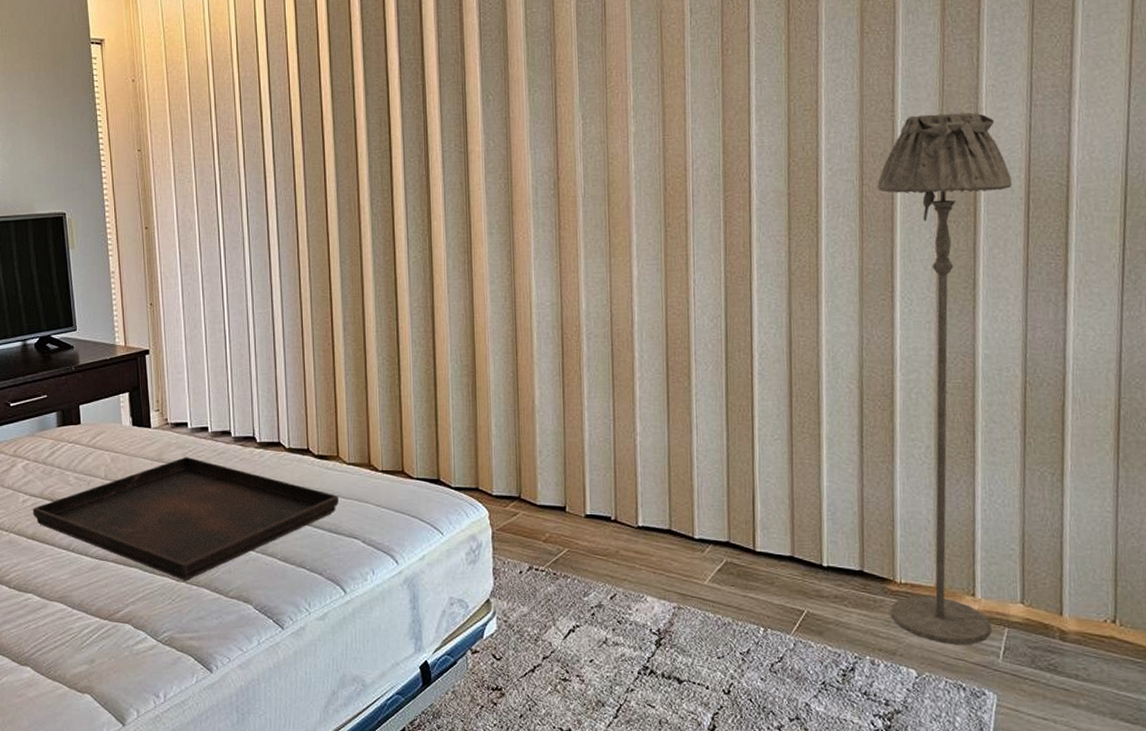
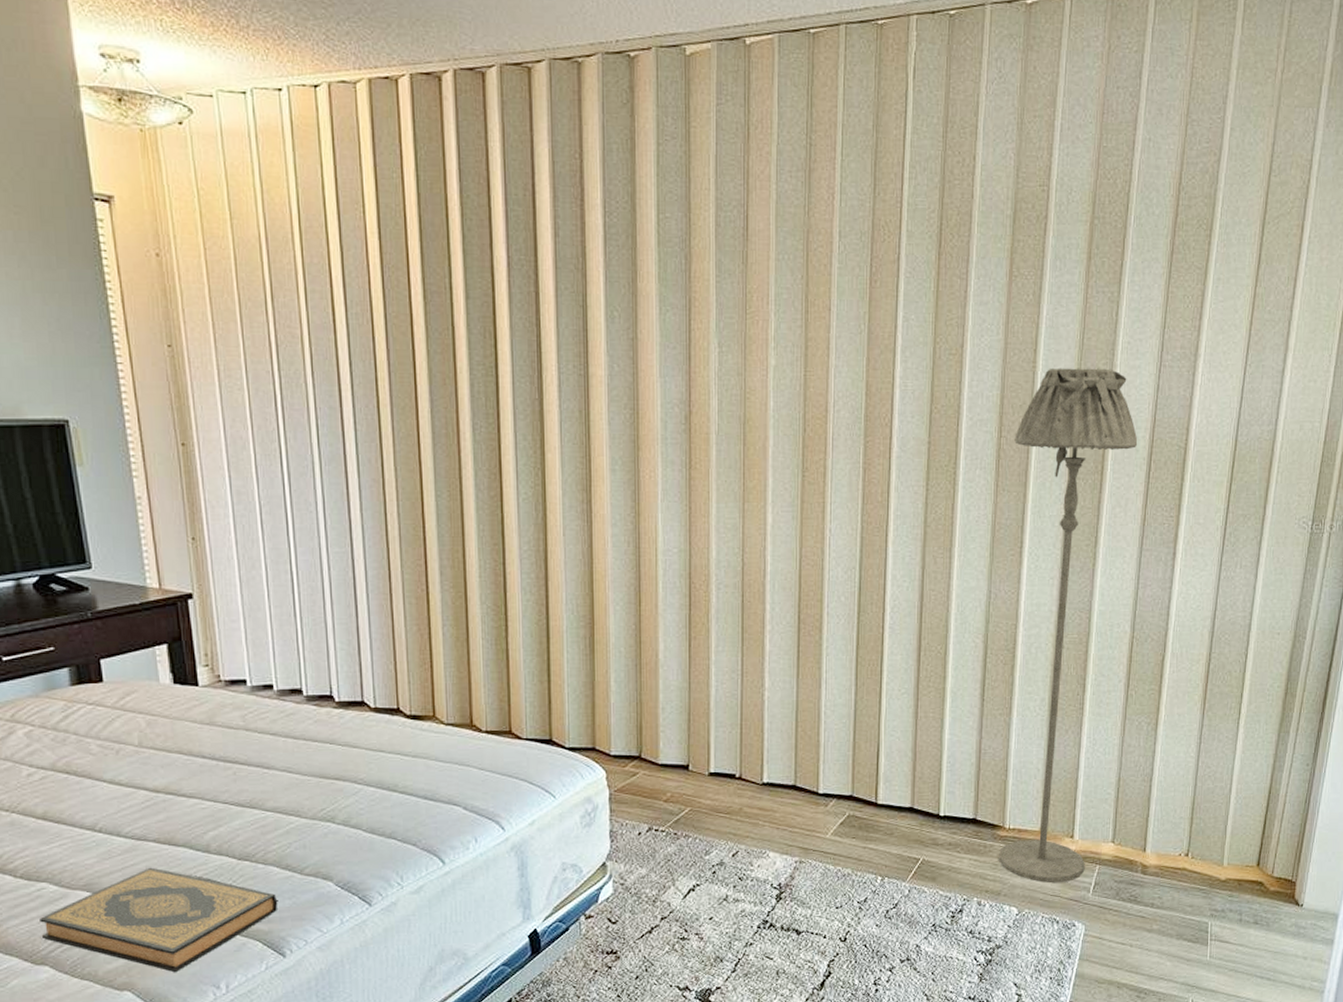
hardback book: none [25,584,207,680] -> present [40,867,277,973]
serving tray: present [33,457,339,580] -> none [42,719,435,859]

